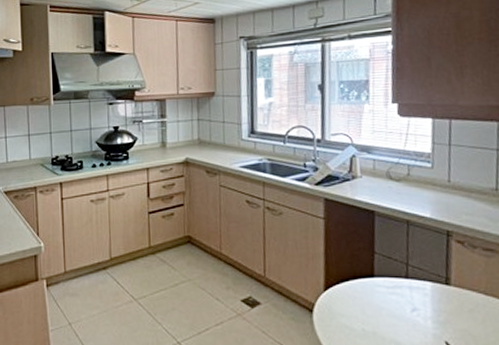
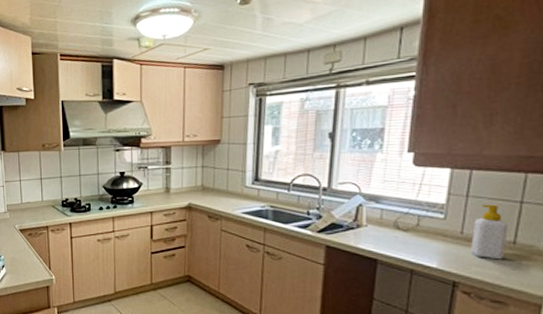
soap bottle: none [458,152,490,207] -> present [471,204,508,260]

